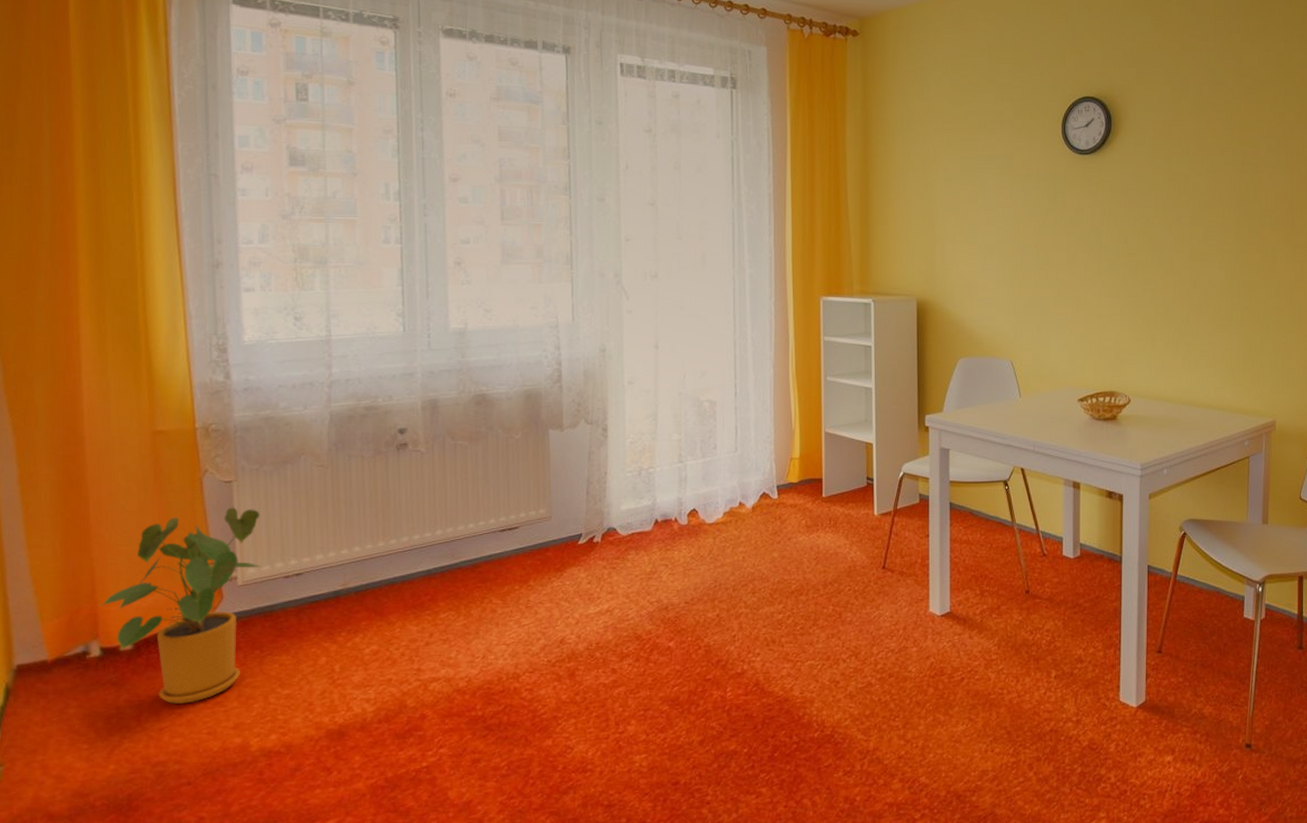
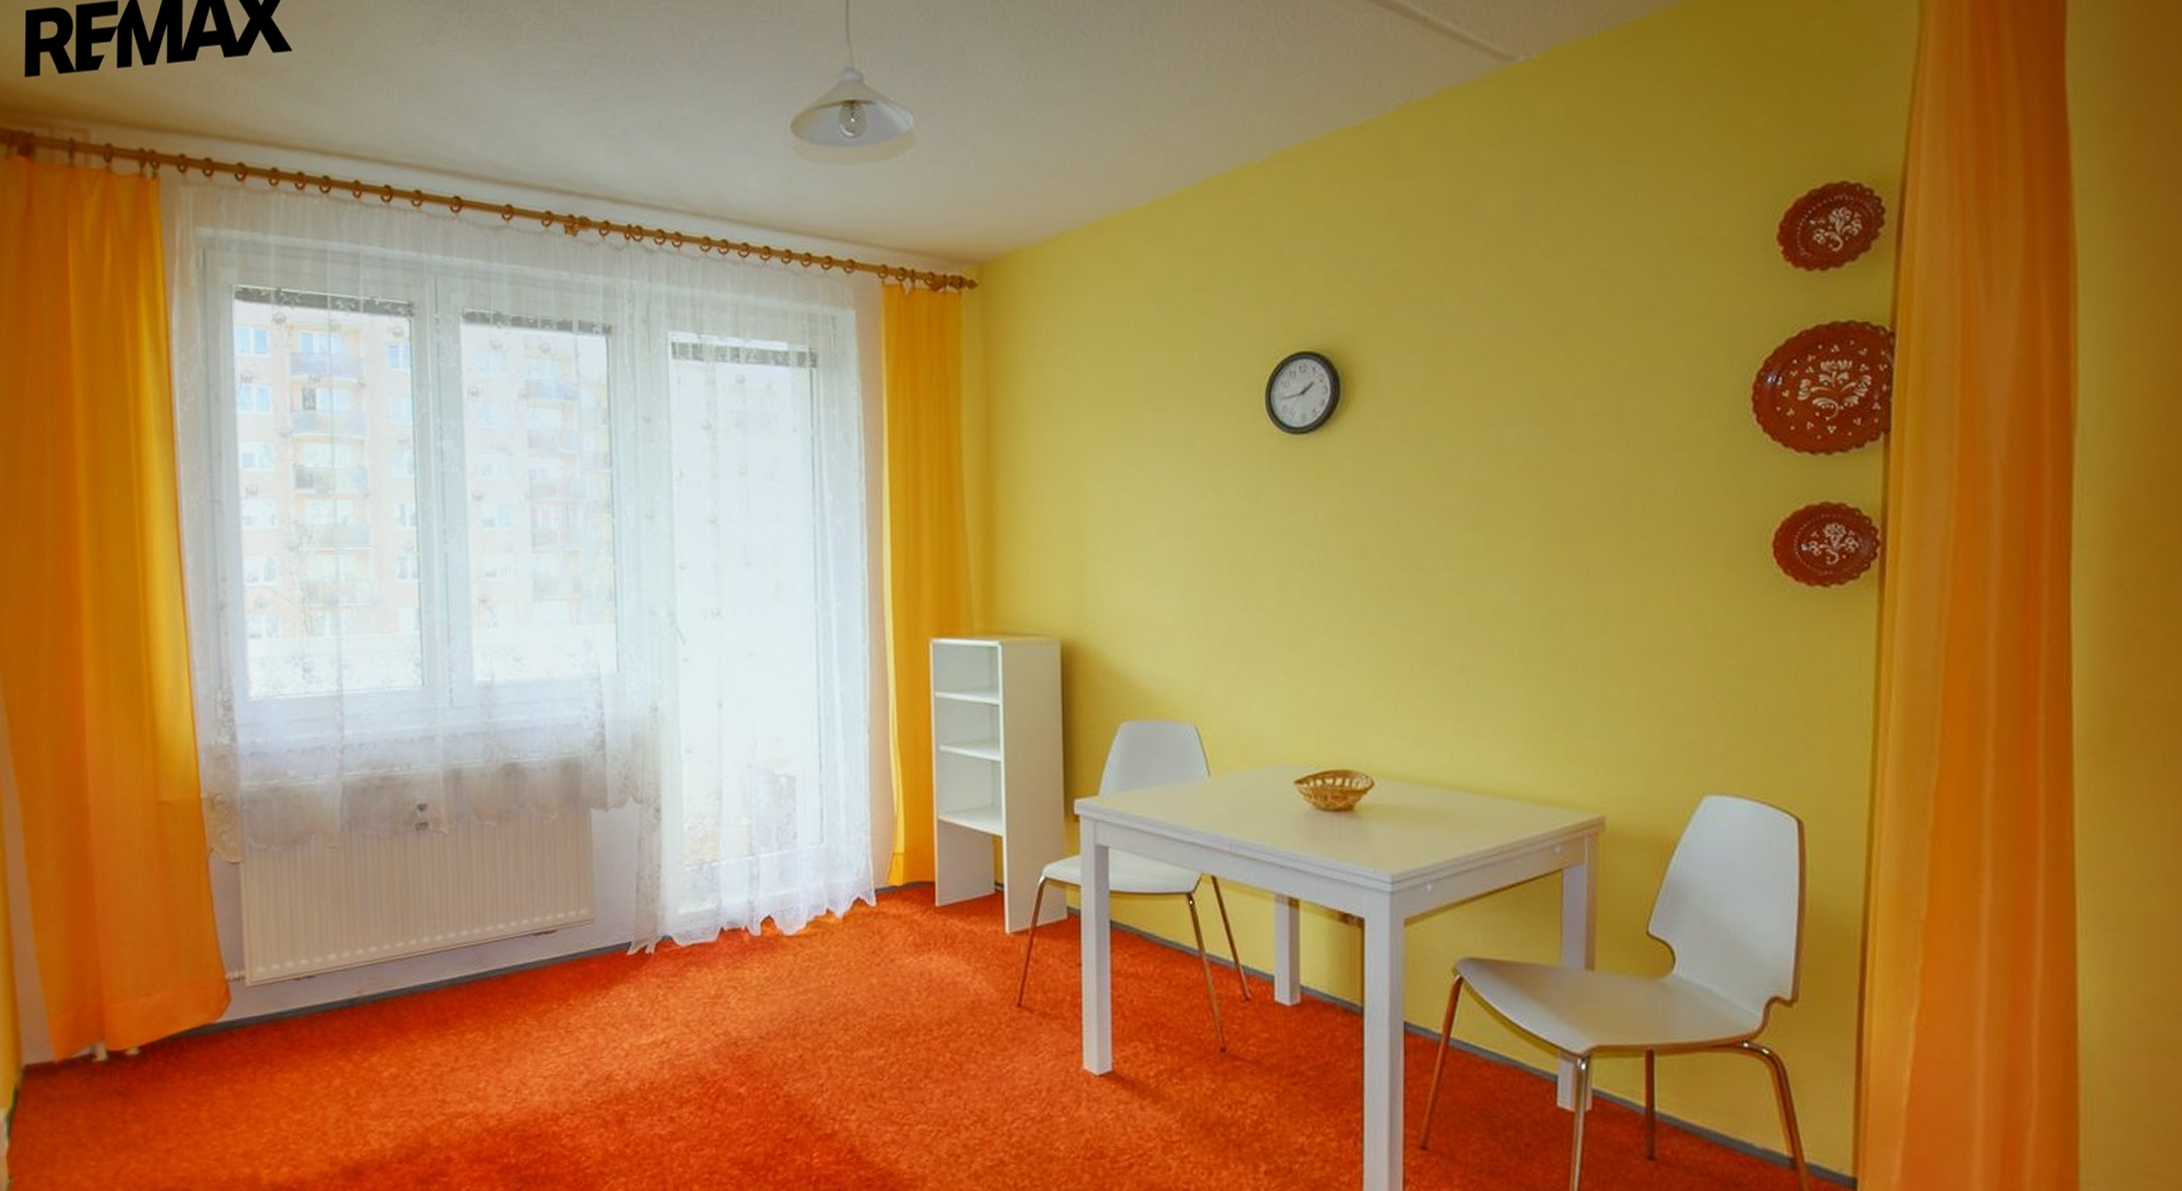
house plant: present [98,507,267,705] -> none [104,893,276,1123]

